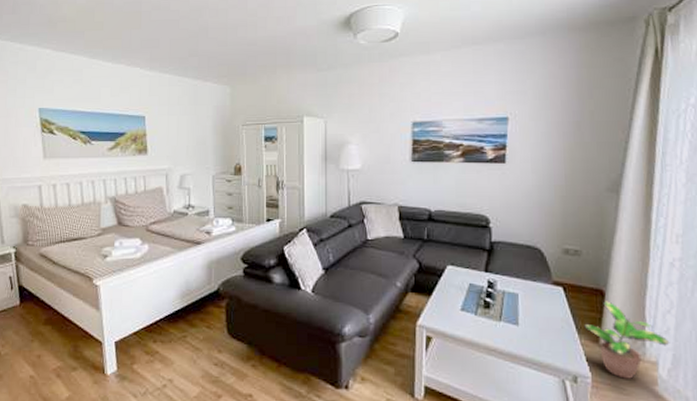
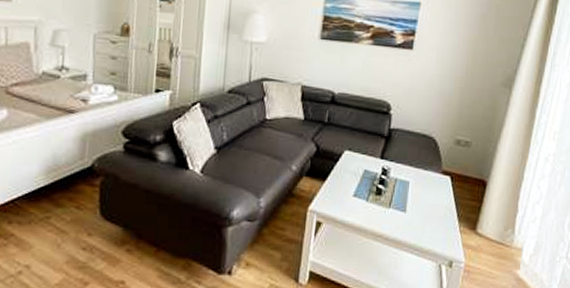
potted plant: present [584,301,670,379] -> none [465,191,535,264]

